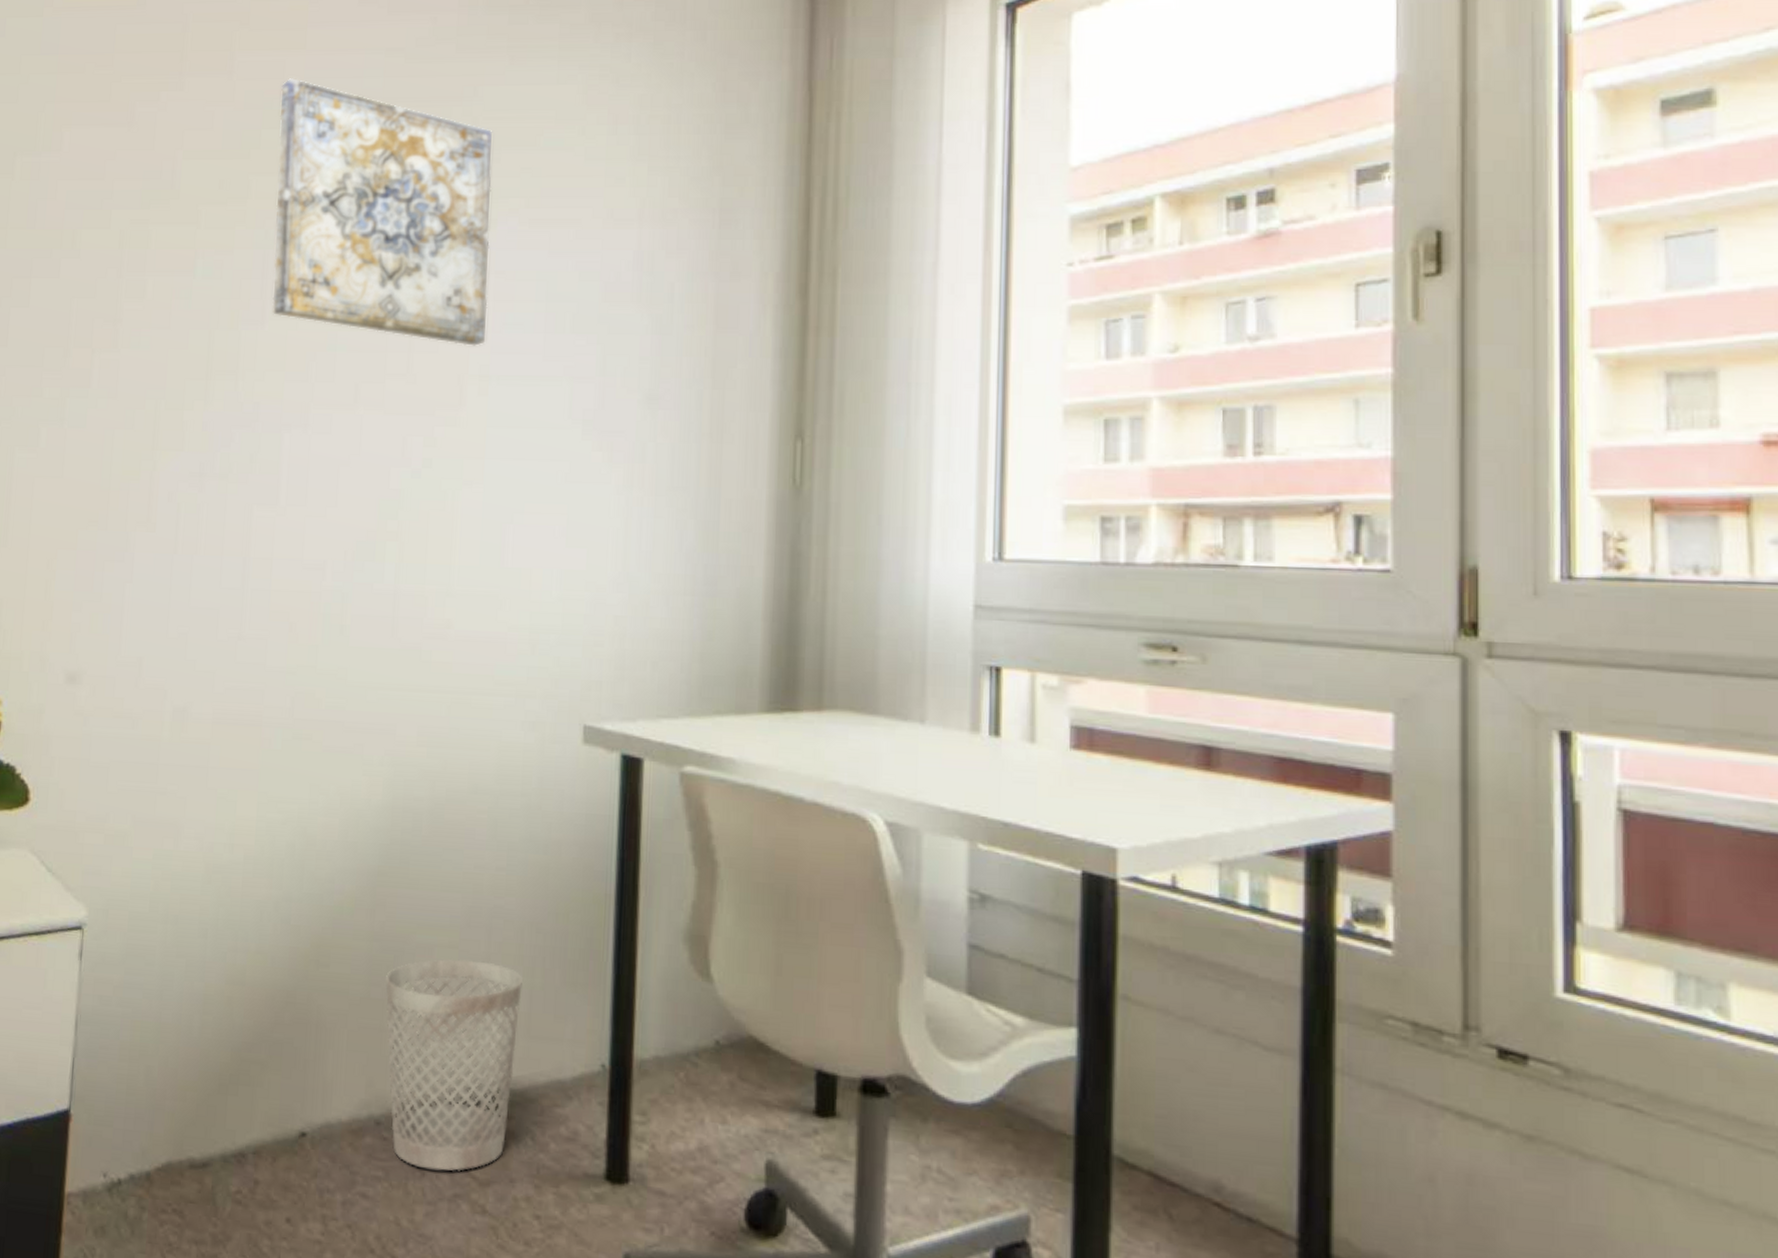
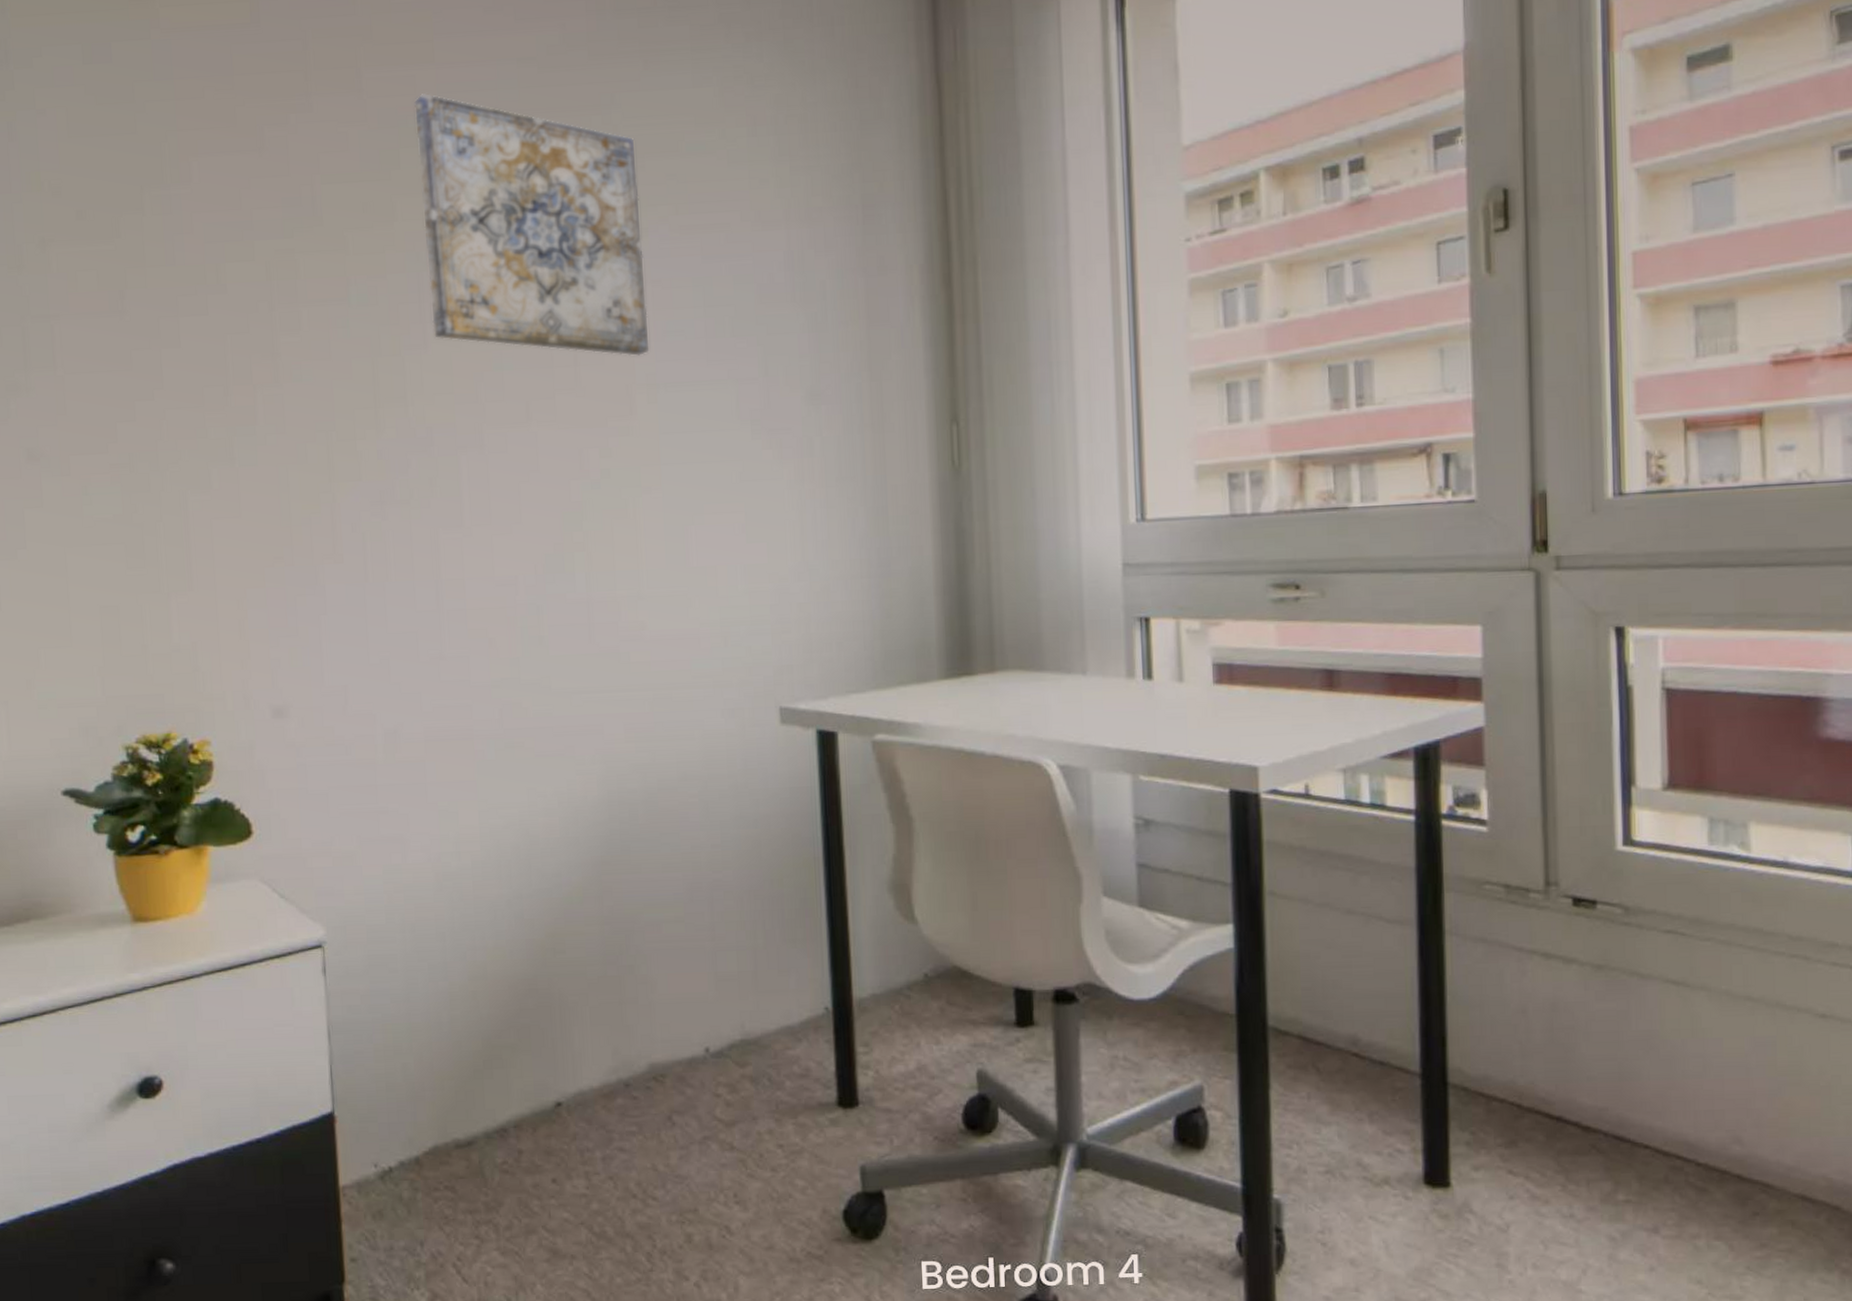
wastebasket: present [385,959,524,1172] -> none [620,930,747,1119]

